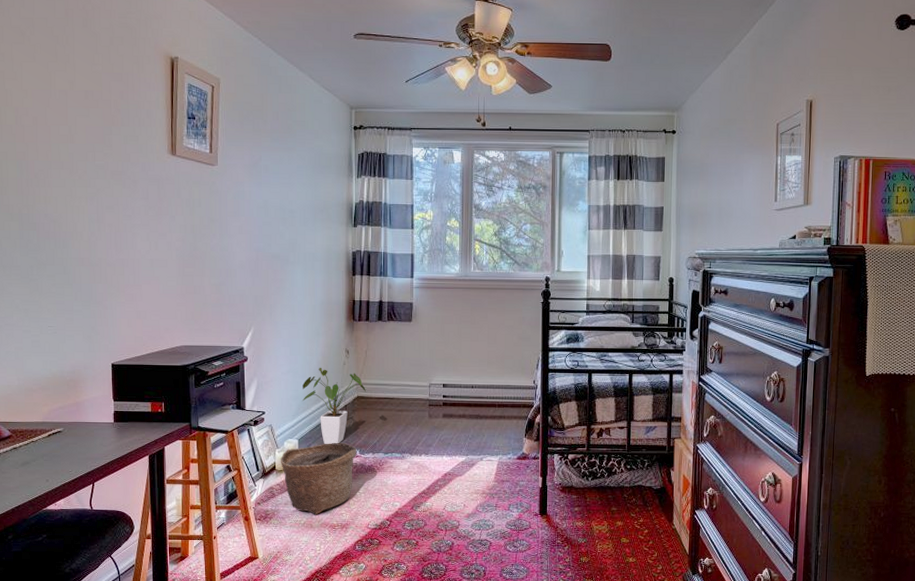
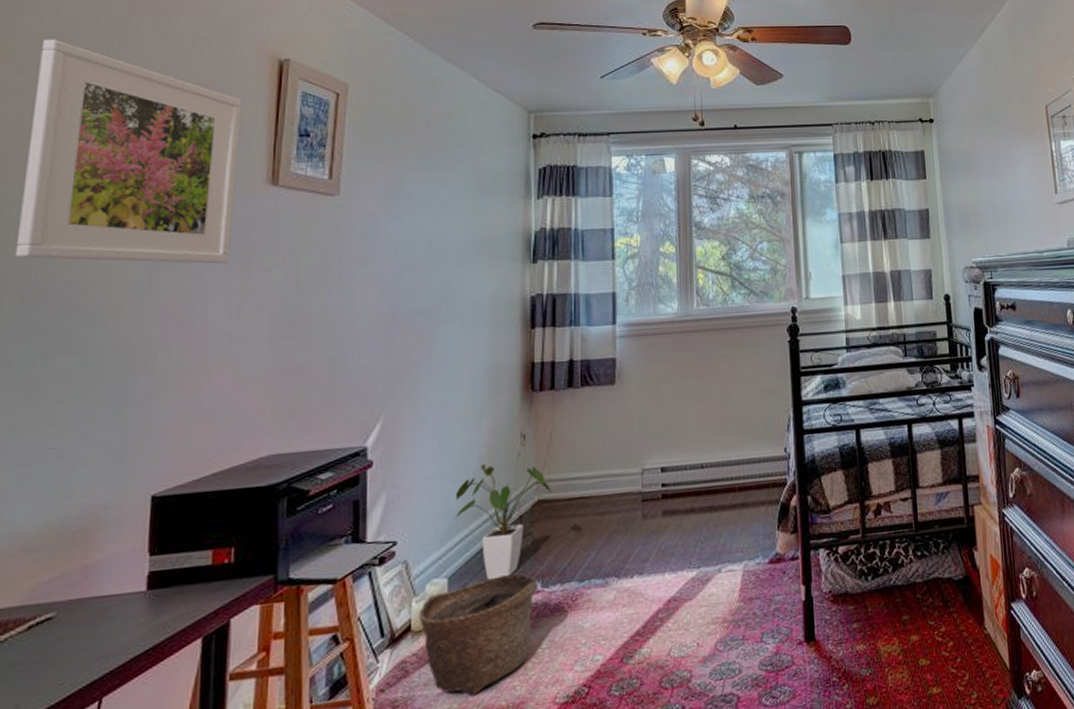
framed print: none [12,35,148,211] -> present [15,39,242,264]

